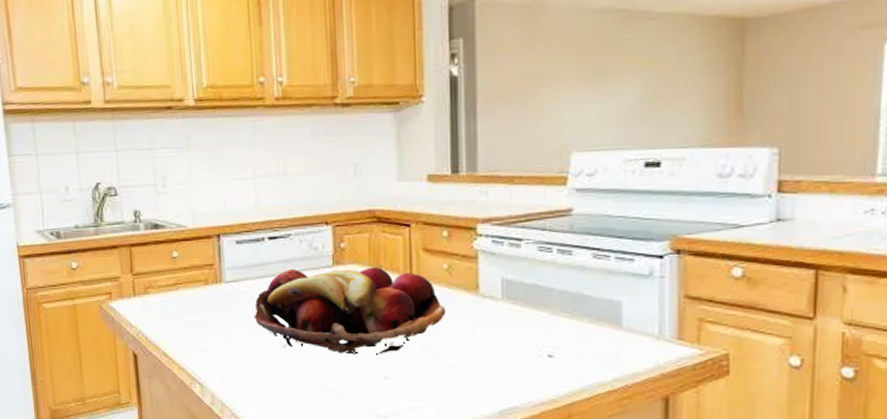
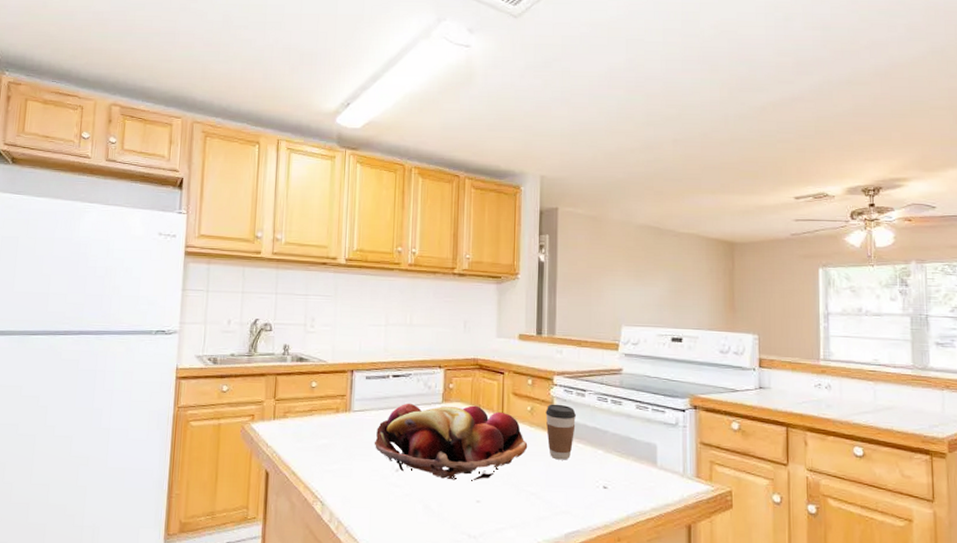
coffee cup: none [468,258,509,326] -> present [545,404,576,460]

